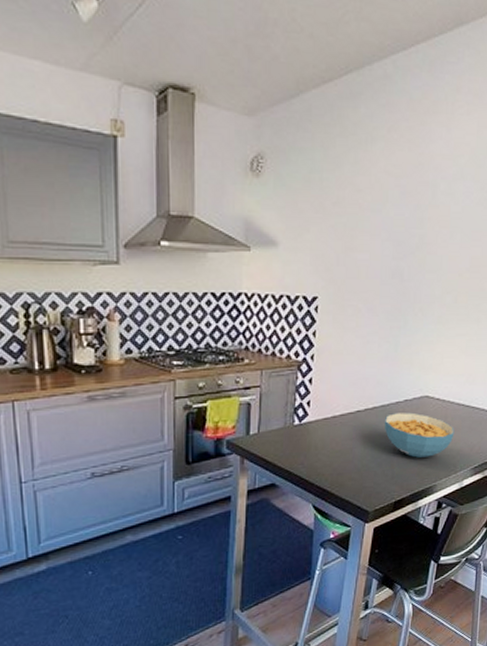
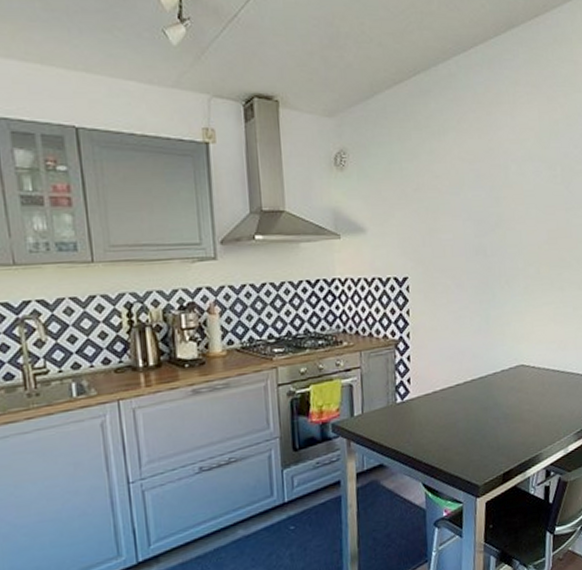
cereal bowl: present [384,412,455,458] -> none [484,382,553,427]

